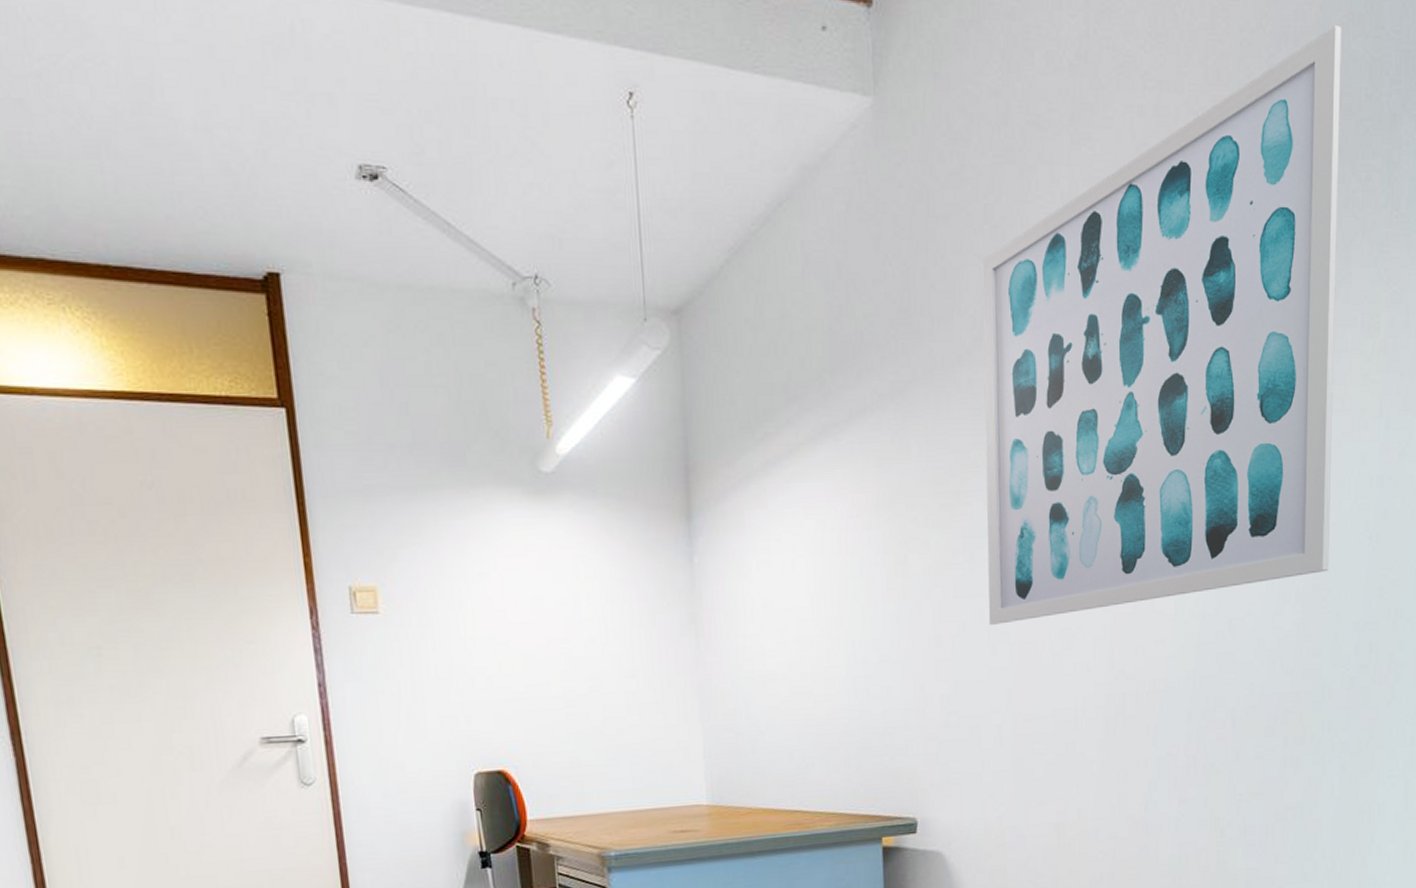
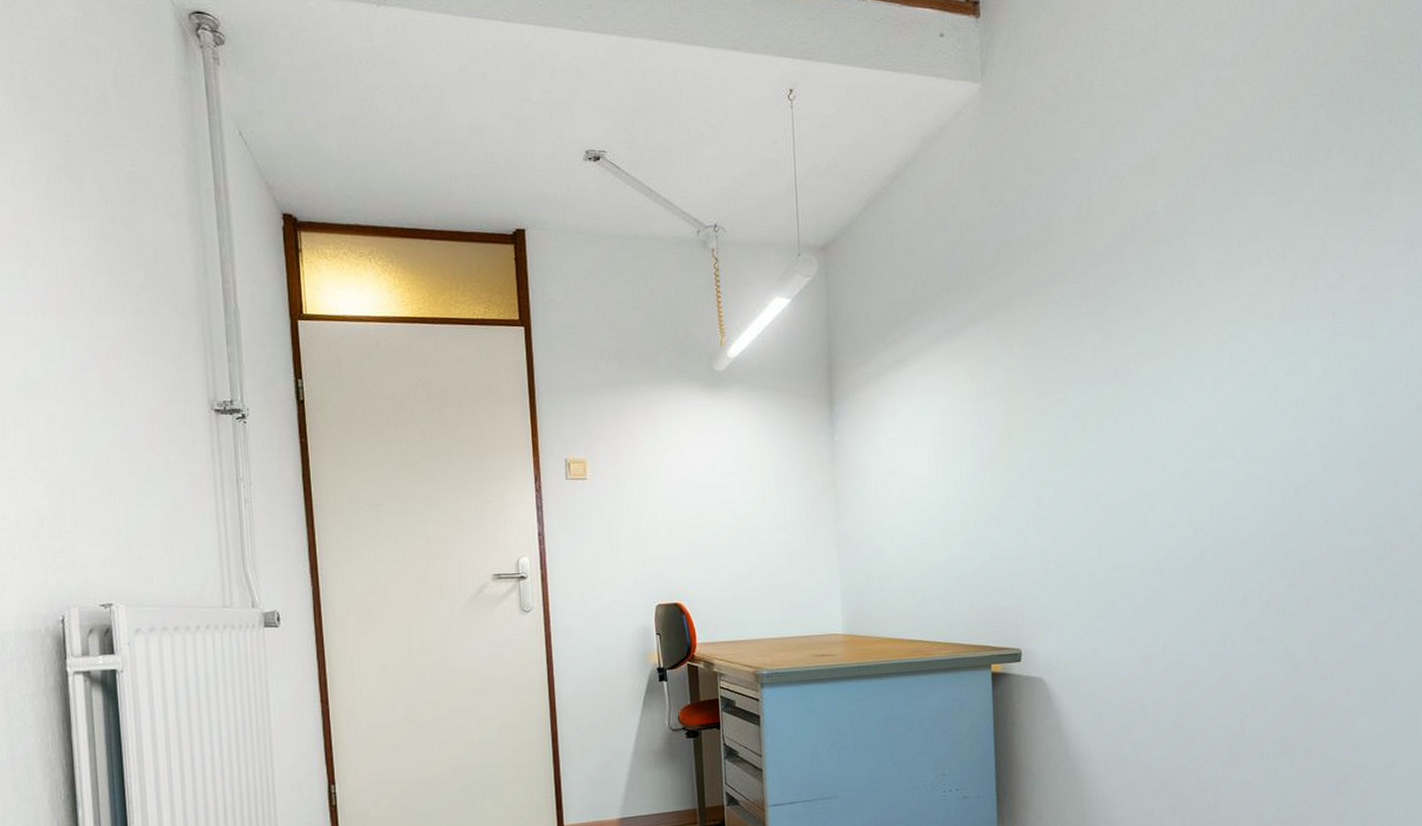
wall art: present [982,24,1342,625] -> none [1071,8,1385,489]

